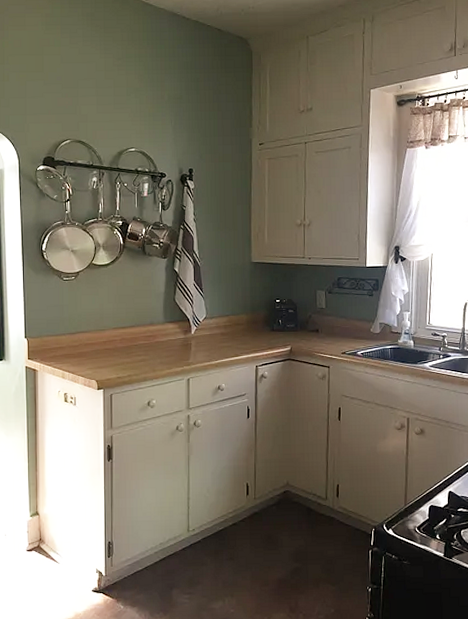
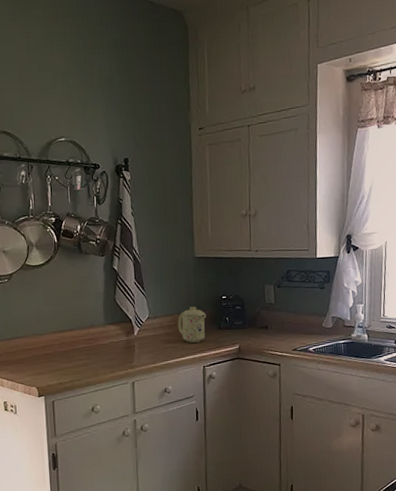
mug: none [233,309,260,343] -> present [178,307,206,343]

